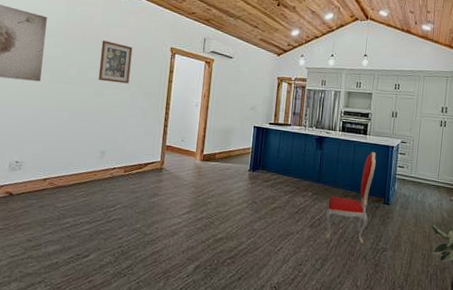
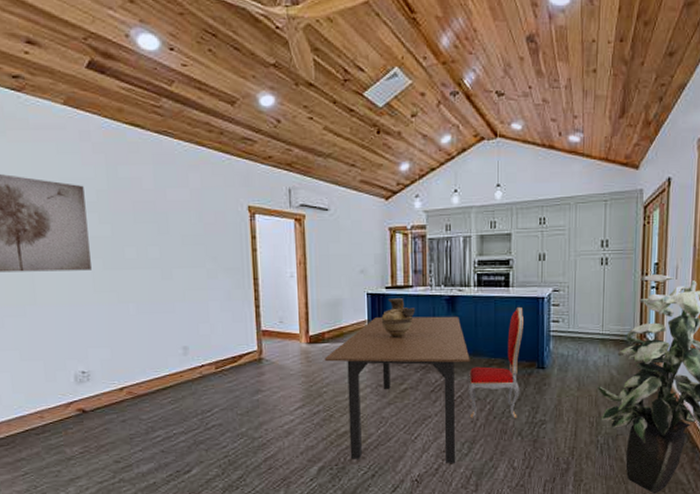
wall art: present [98,40,133,84] -> none [159,207,203,260]
dining table: none [212,146,330,276] -> present [324,316,470,463]
ceramic jug: none [262,132,290,165] -> present [381,298,415,339]

